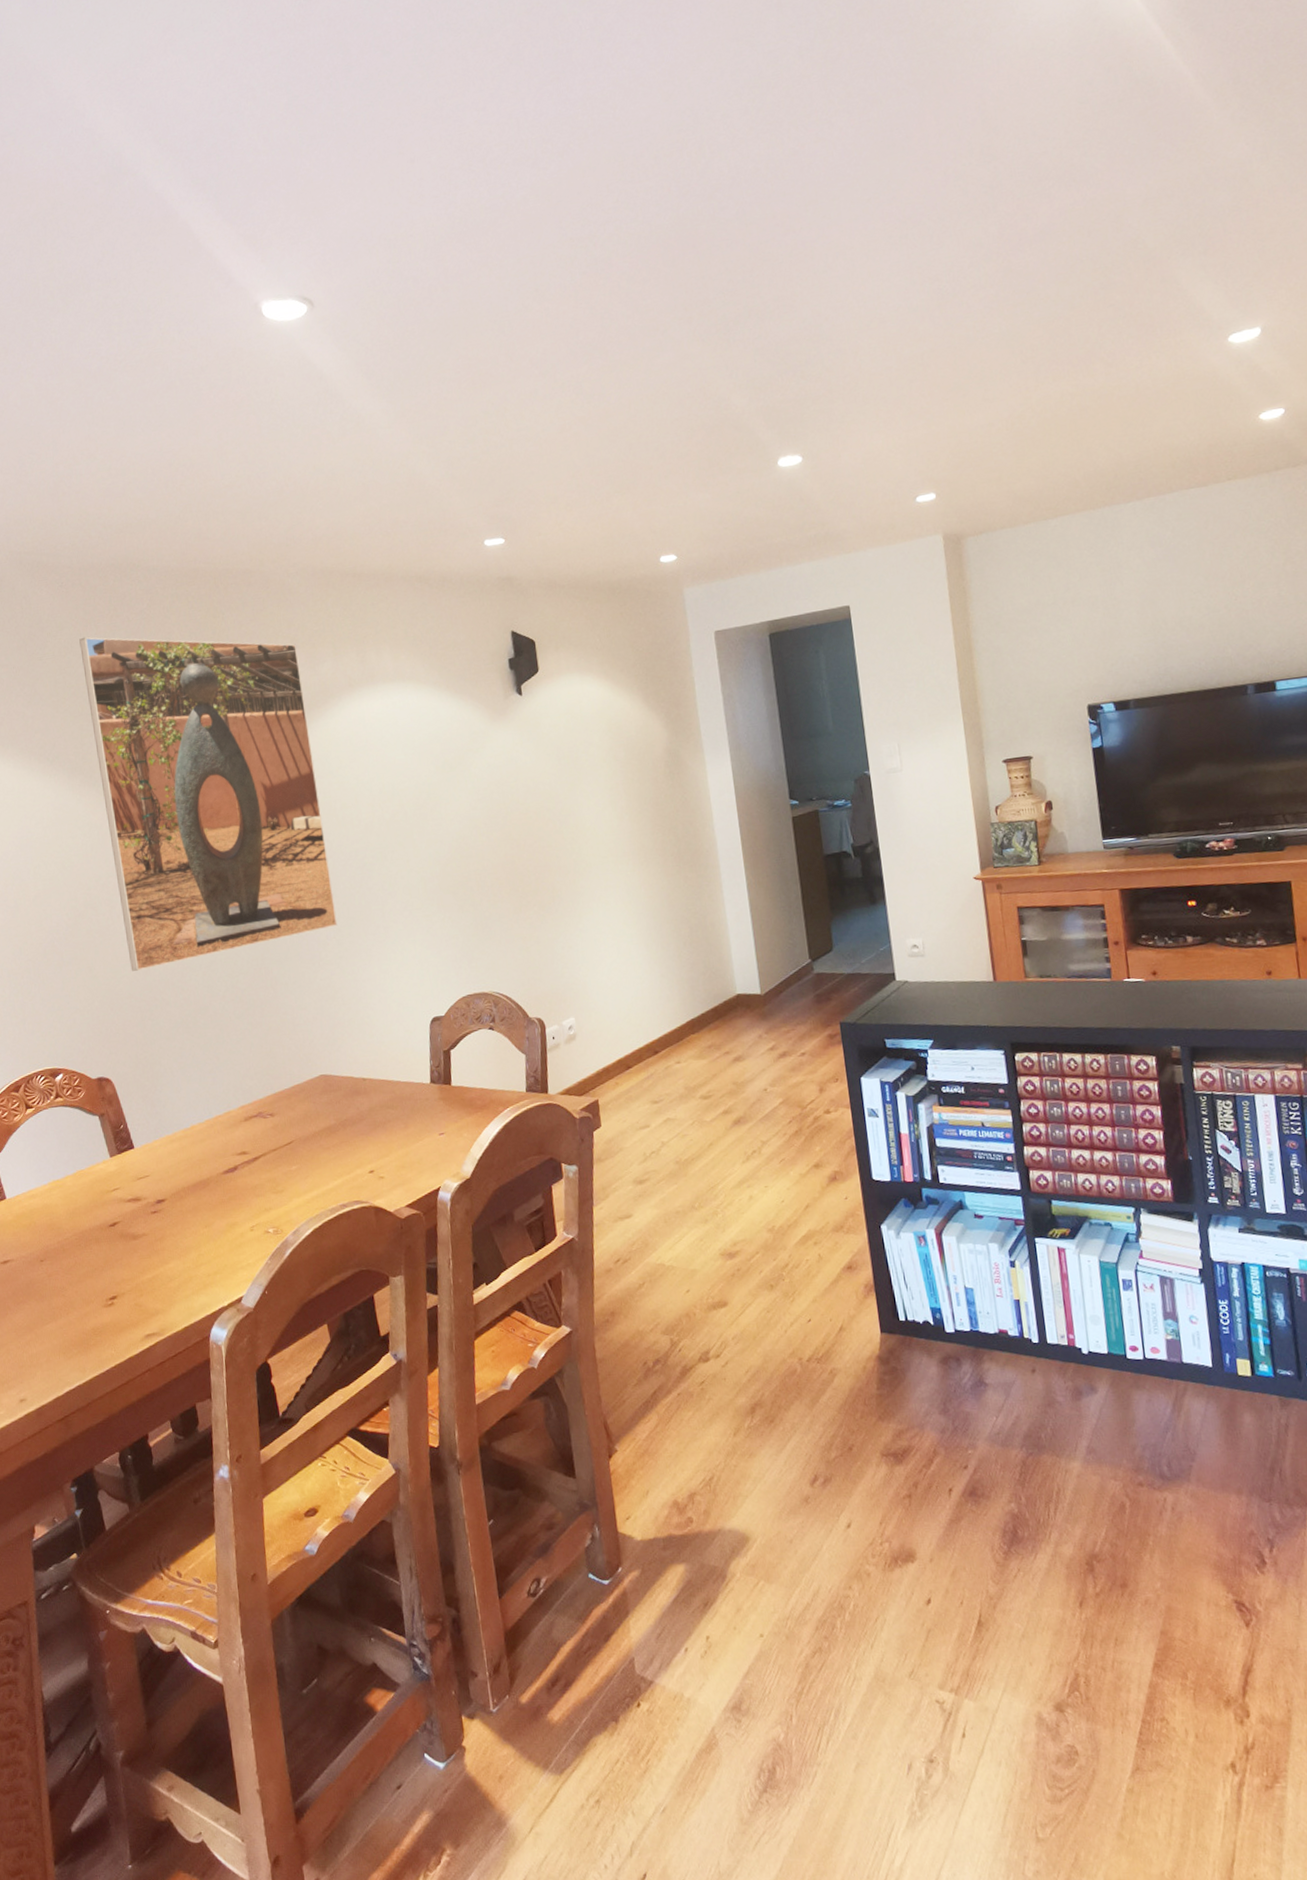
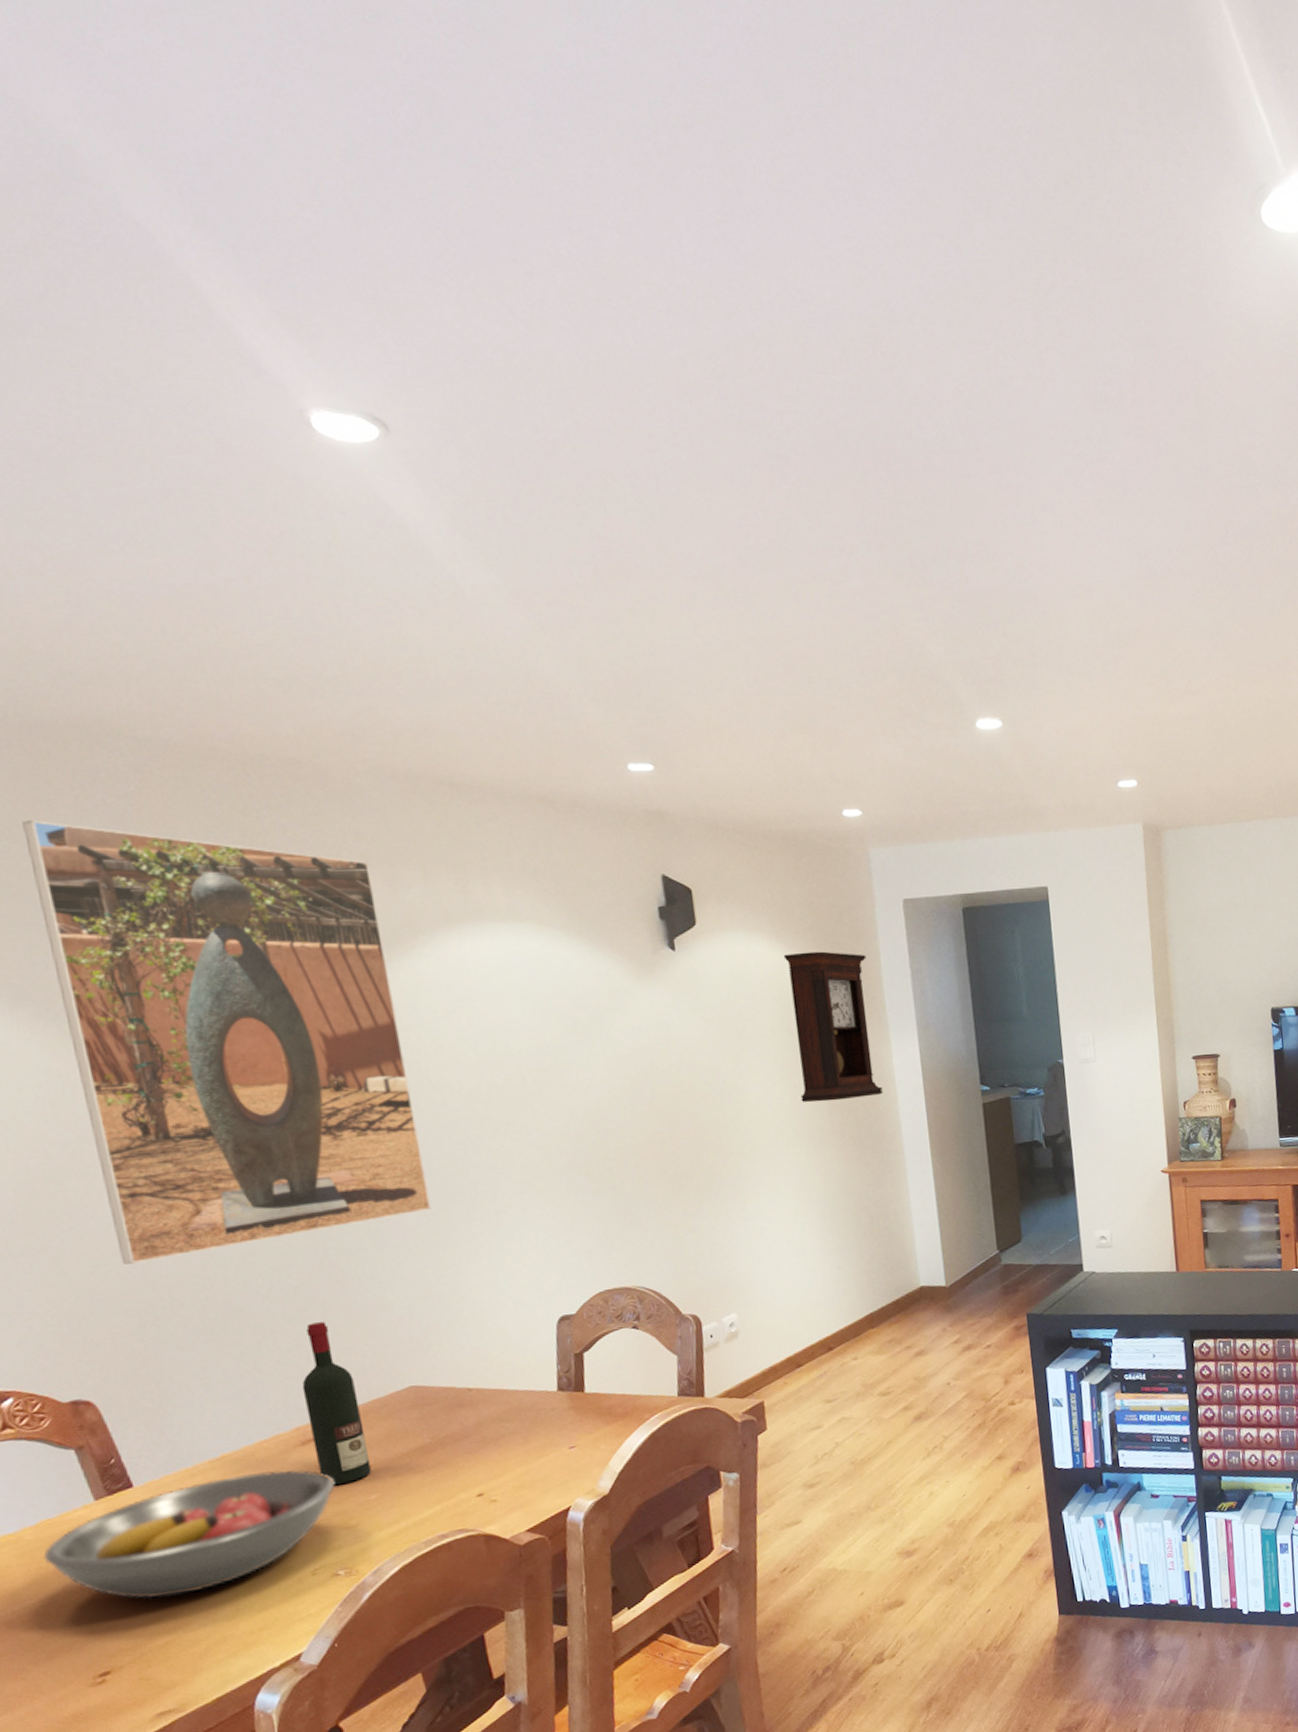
fruit bowl: none [77,1141,268,1240] -> present [43,1469,335,1599]
wine bottle: none [246,1019,293,1156] -> present [302,1322,372,1486]
pendulum clock: none [611,685,700,824] -> present [783,951,884,1103]

